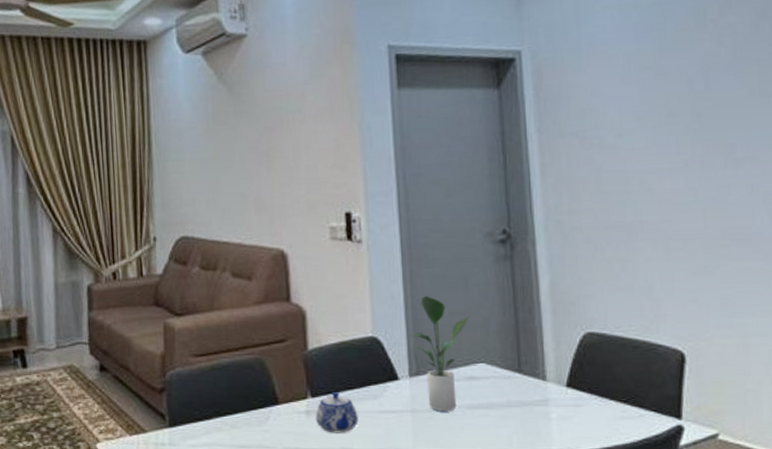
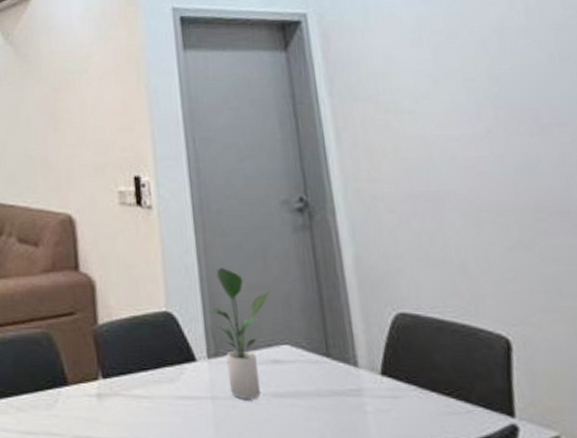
teapot: present [315,392,359,433] -> none [107,373,154,421]

